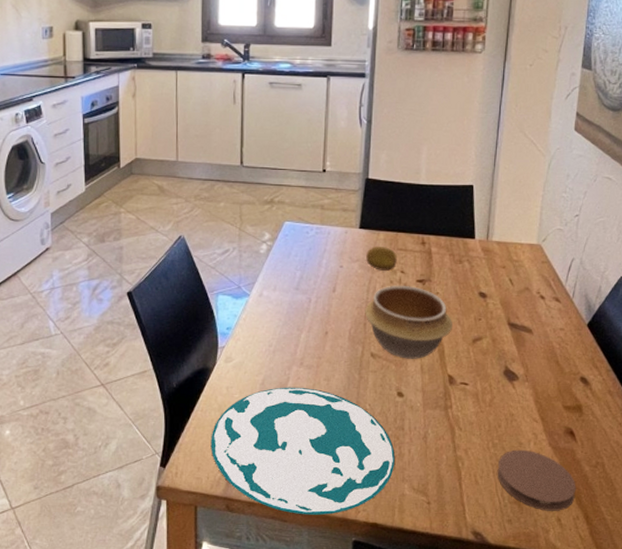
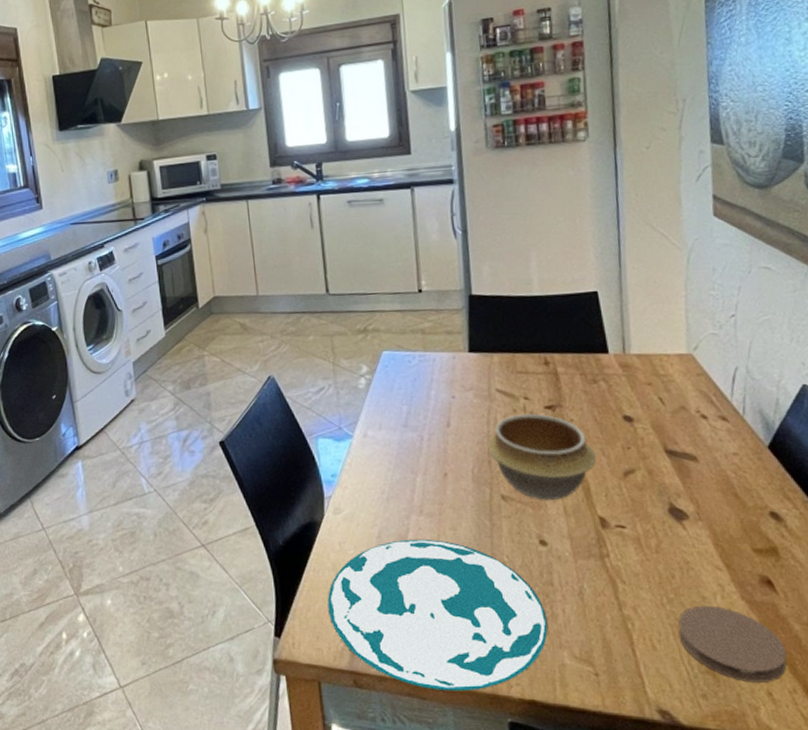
fruit: present [366,246,397,271] -> none [480,370,518,399]

